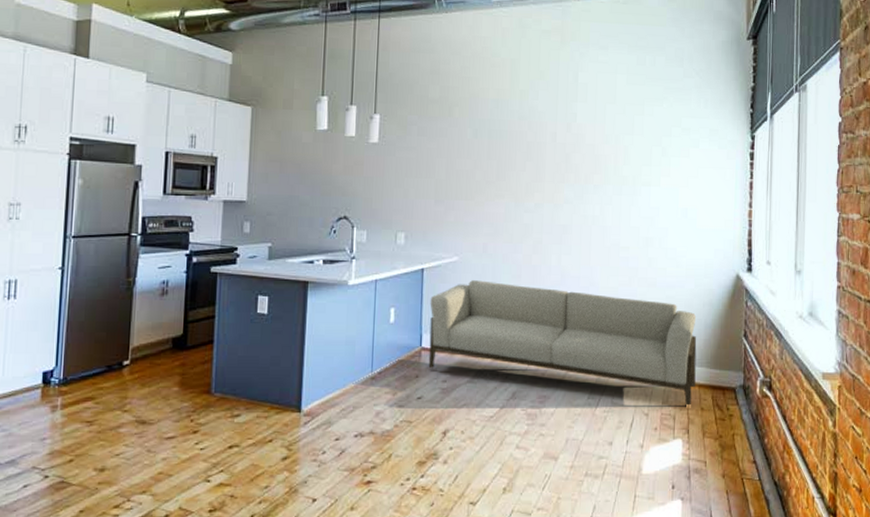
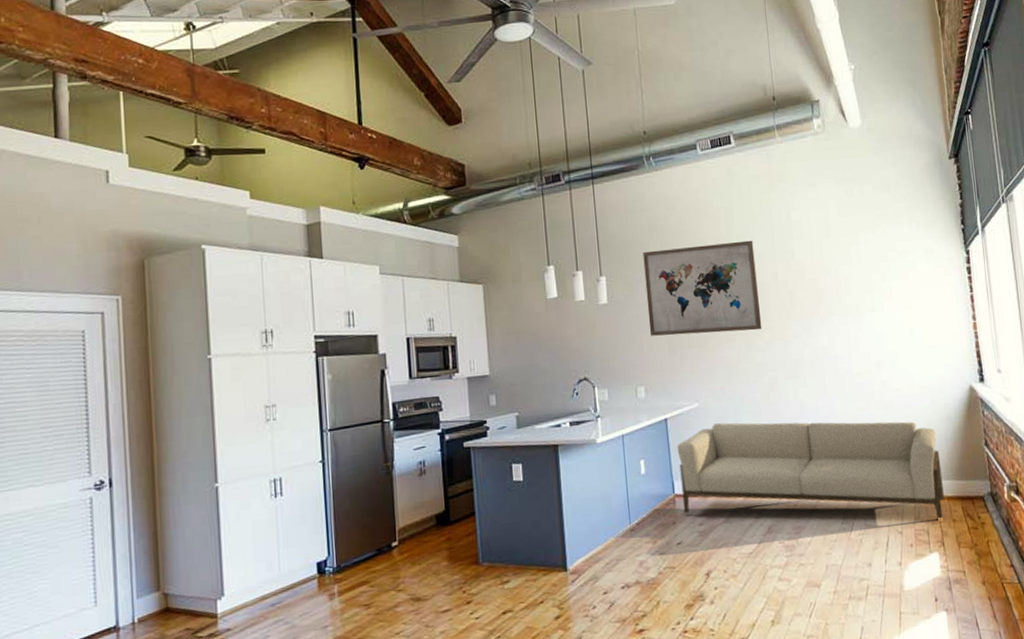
wall art: none [417,94,536,190] -> present [643,240,762,336]

